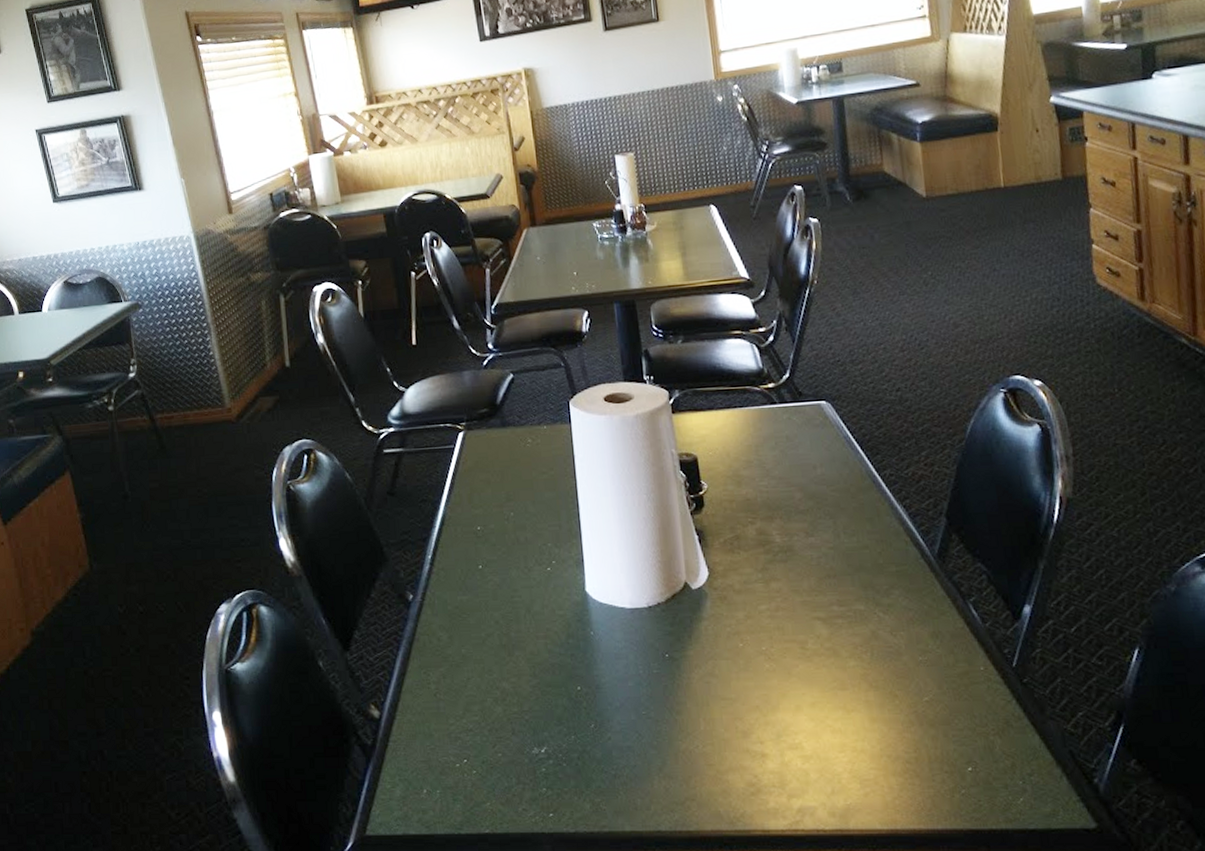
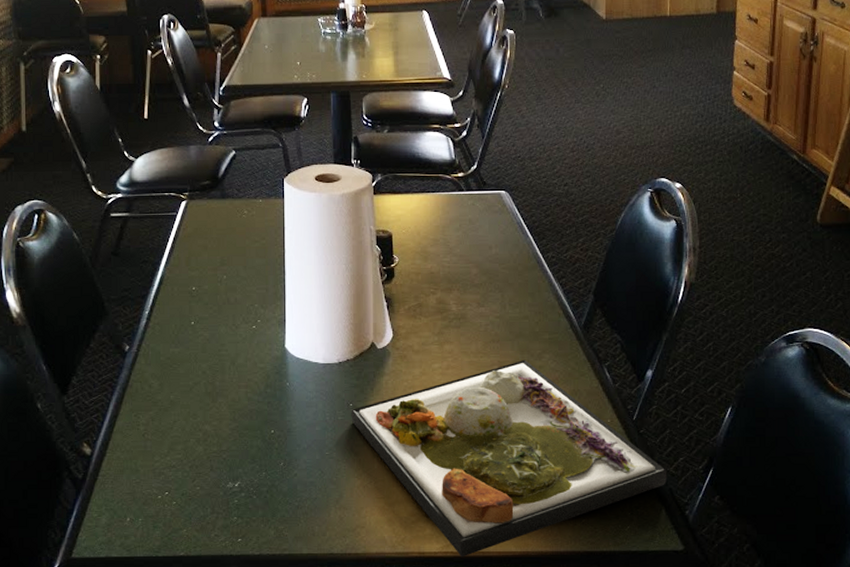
dinner plate: none [667,597,1066,837] -> present [351,359,668,558]

